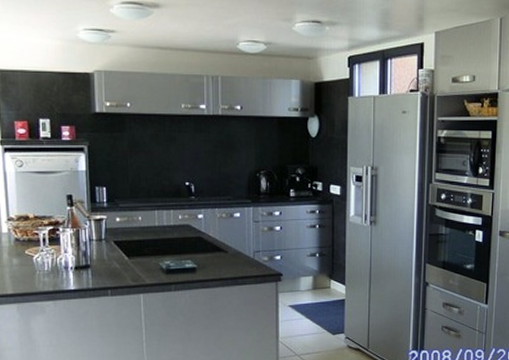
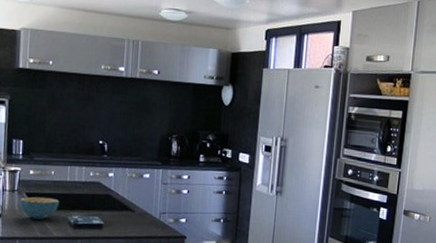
cereal bowl: none [108,244,150,267] -> present [20,196,60,220]

